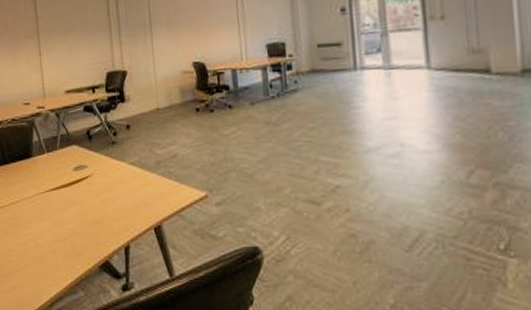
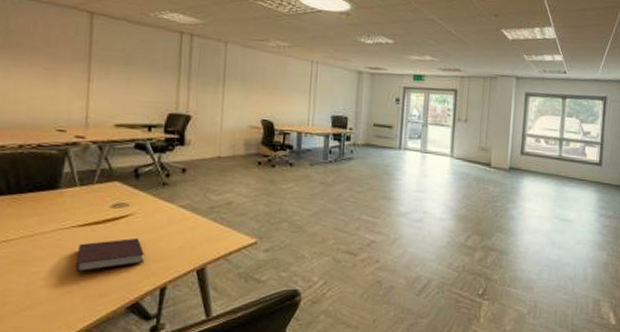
notebook: none [53,197,107,232] -> present [76,237,144,272]

